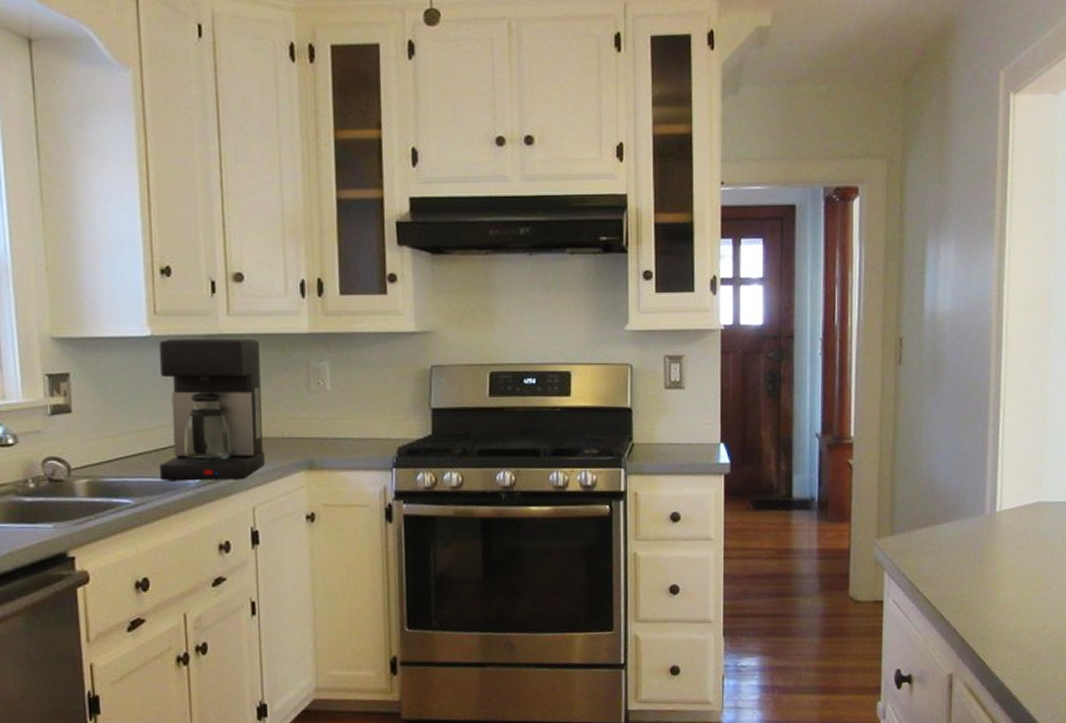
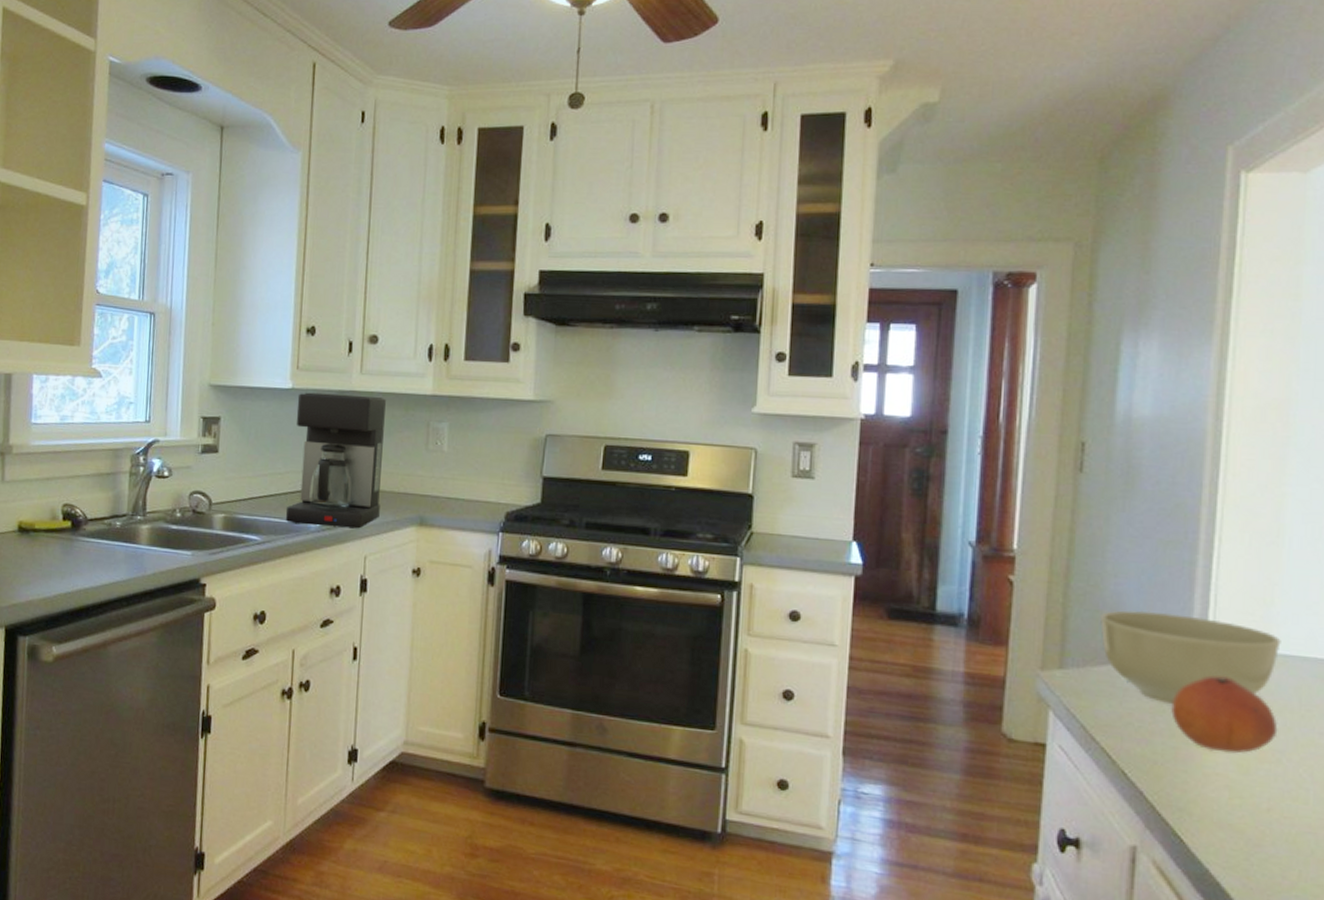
bowl: none [920,477,1048,553] -> present [1100,610,1281,704]
fruit: none [974,525,1048,588] -> present [1171,675,1278,754]

